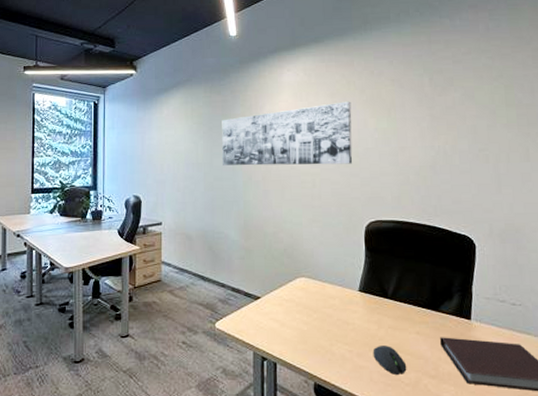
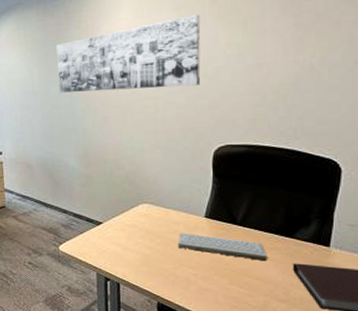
keyboard: none [334,307,417,336] -> present [178,233,267,262]
computer mouse: present [373,346,407,375] -> none [218,270,255,298]

